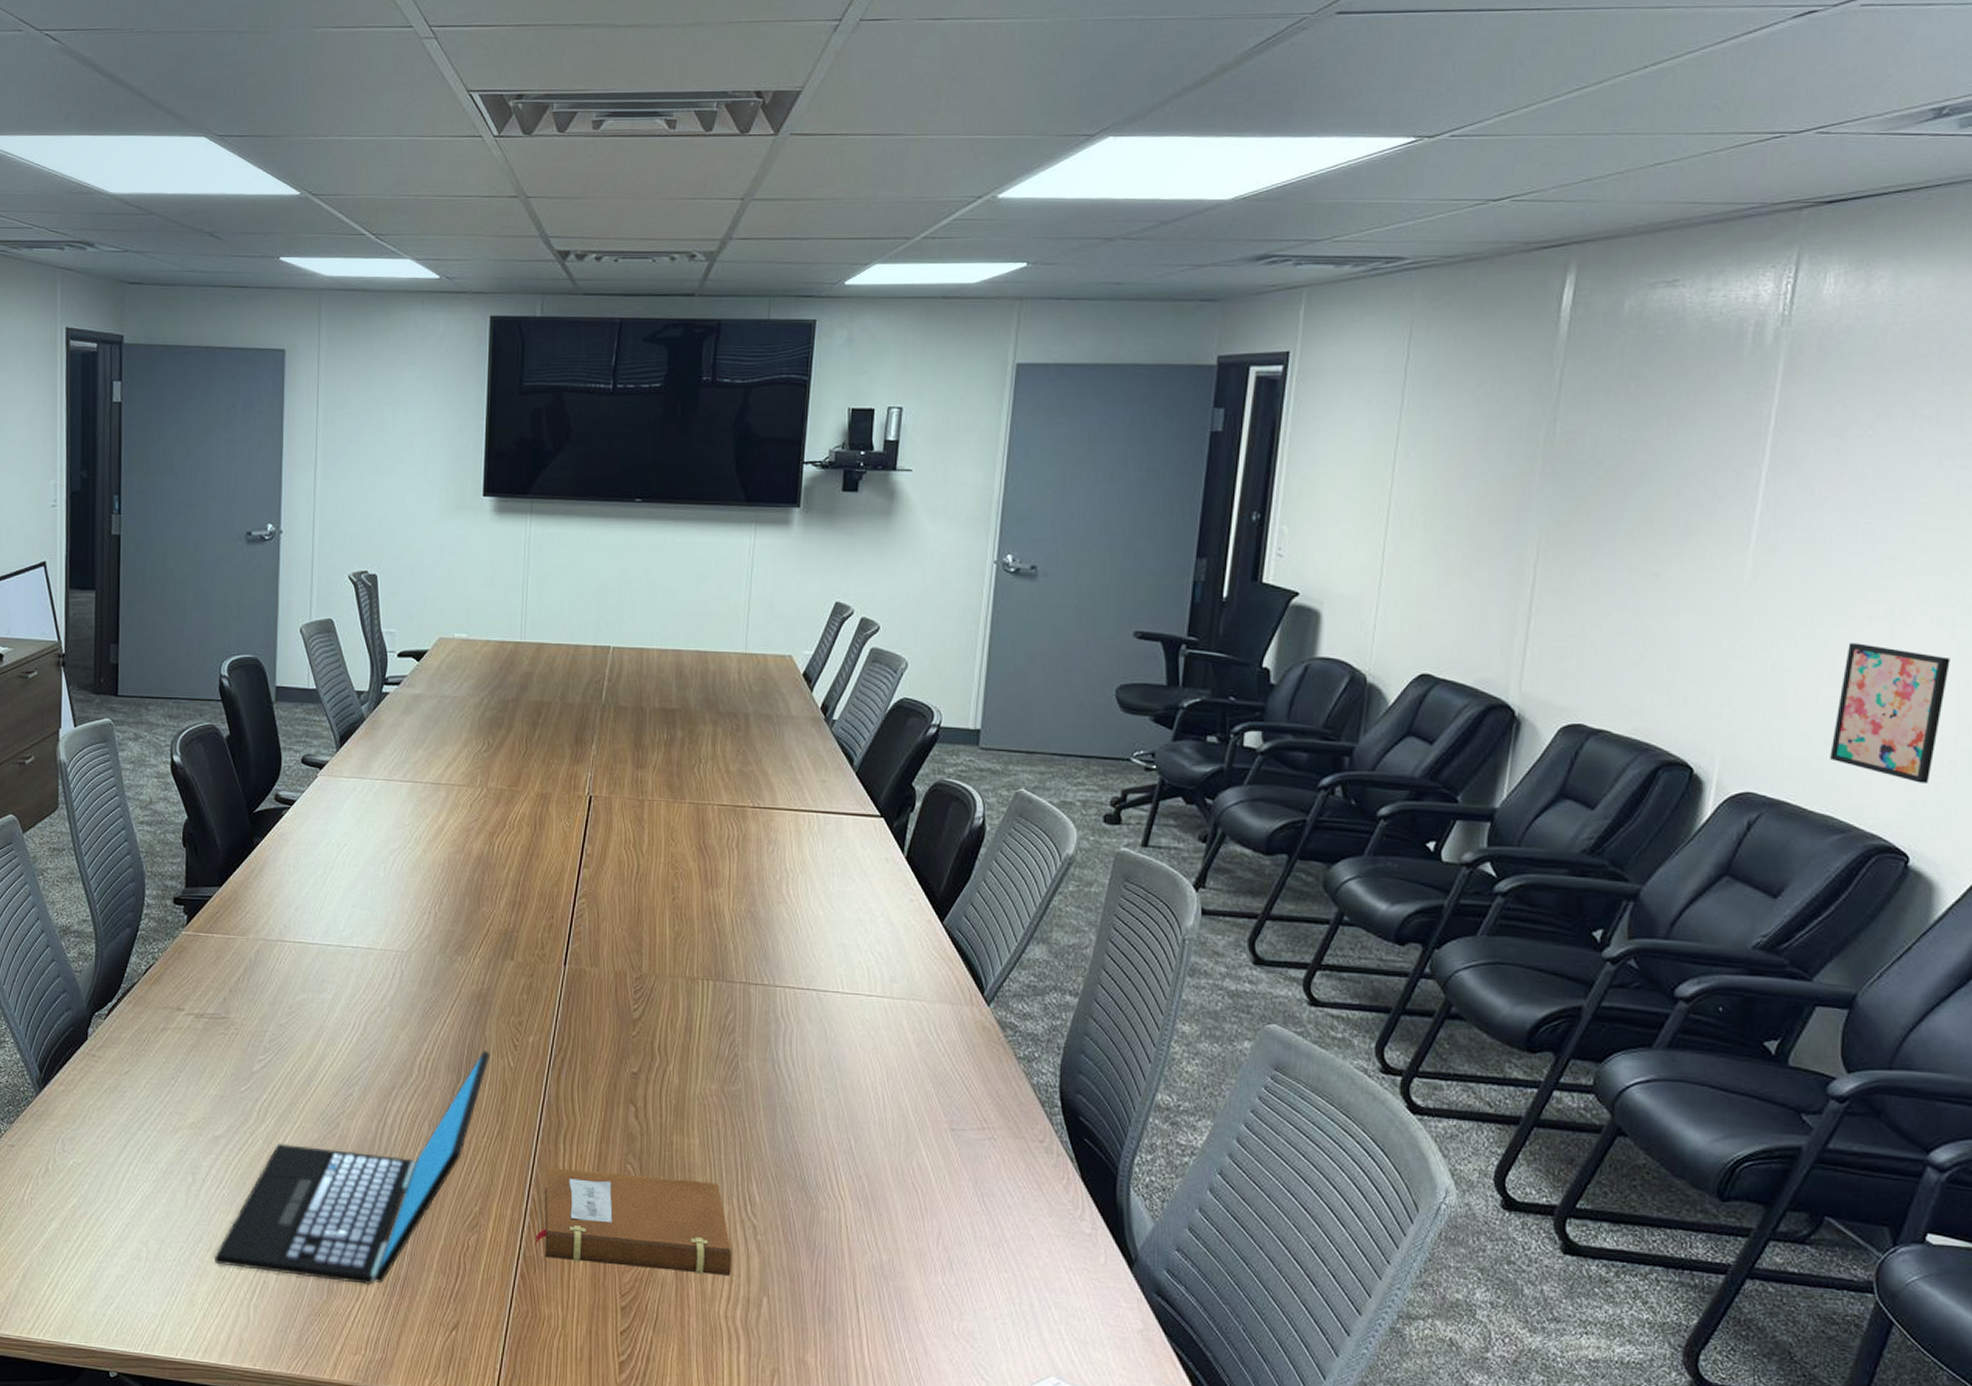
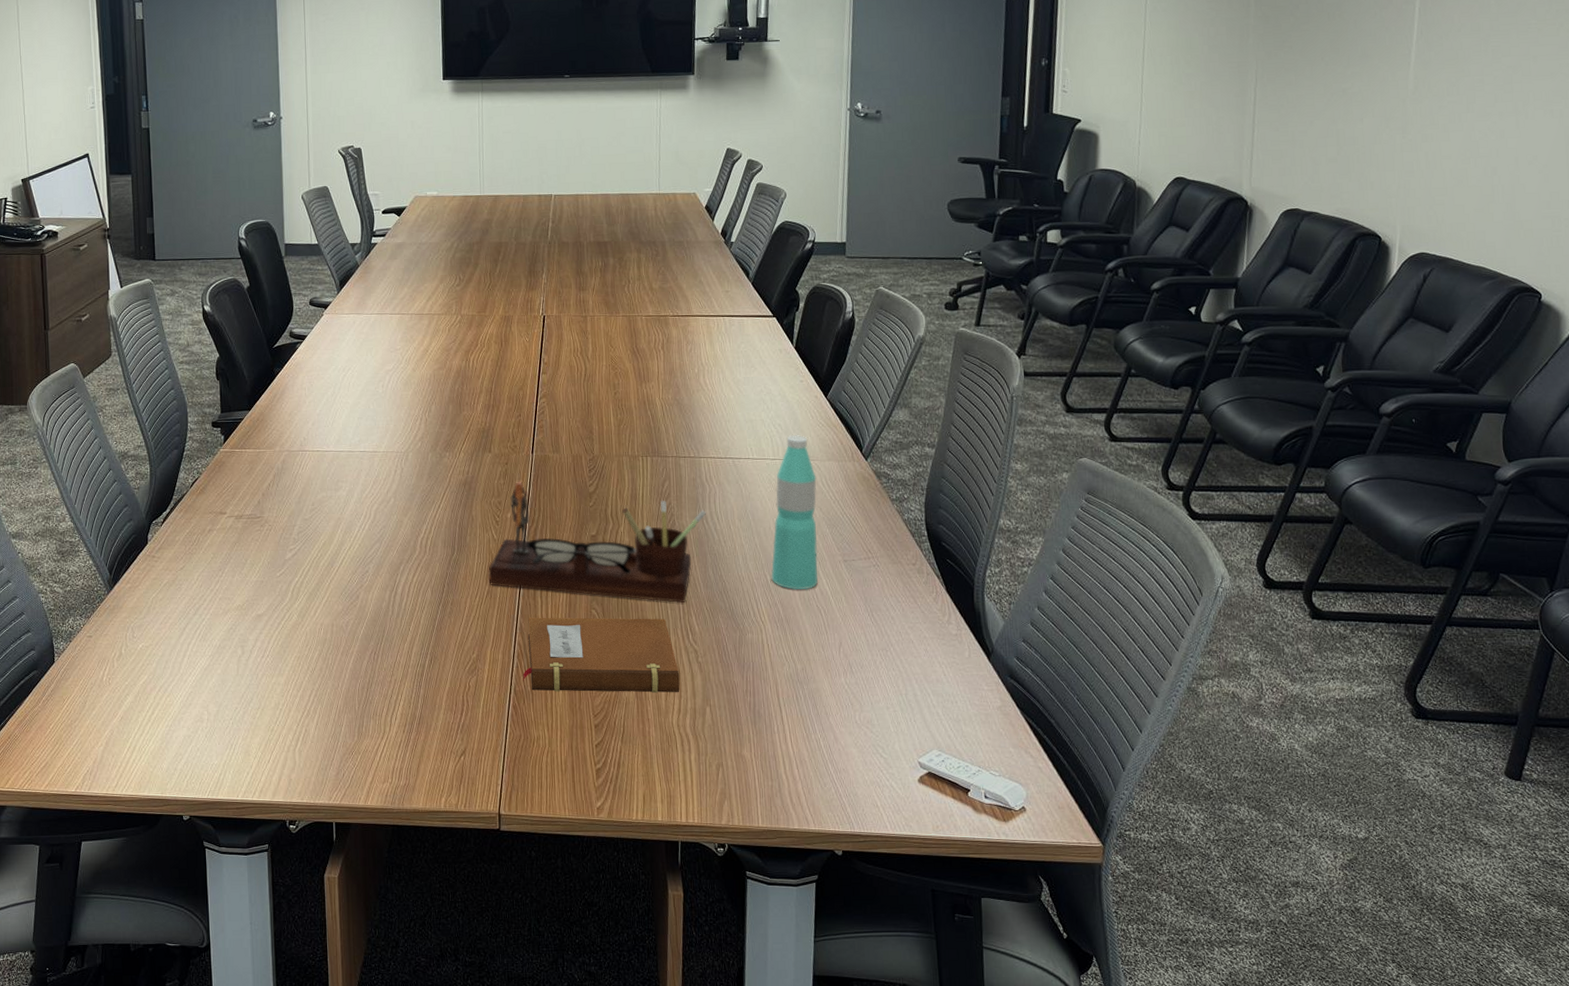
laptop: present [214,1051,491,1286] -> none [264,527,478,726]
desk organizer: none [500,998,779,1165] -> present [488,481,706,603]
water bottle: none [856,966,923,1163] -> present [771,434,818,590]
wall art: present [1830,643,1950,783] -> none [1479,133,1561,237]

